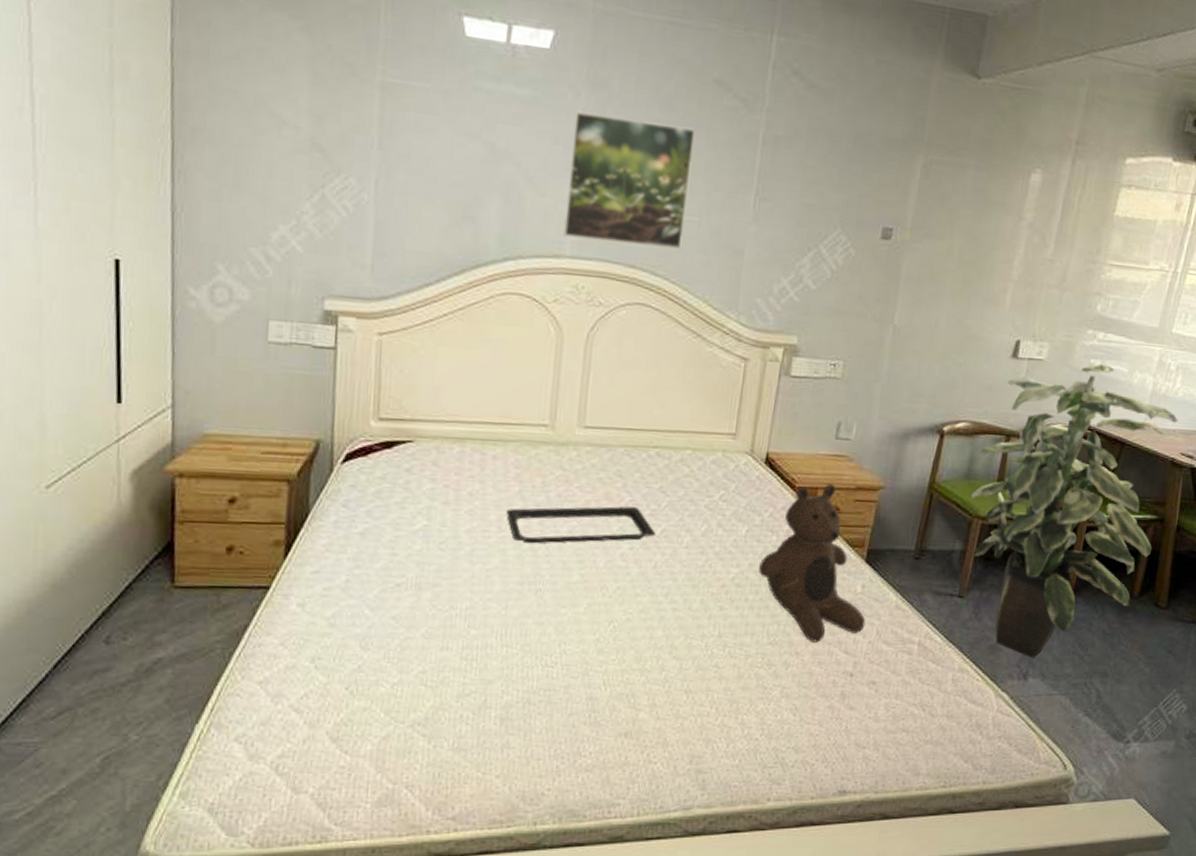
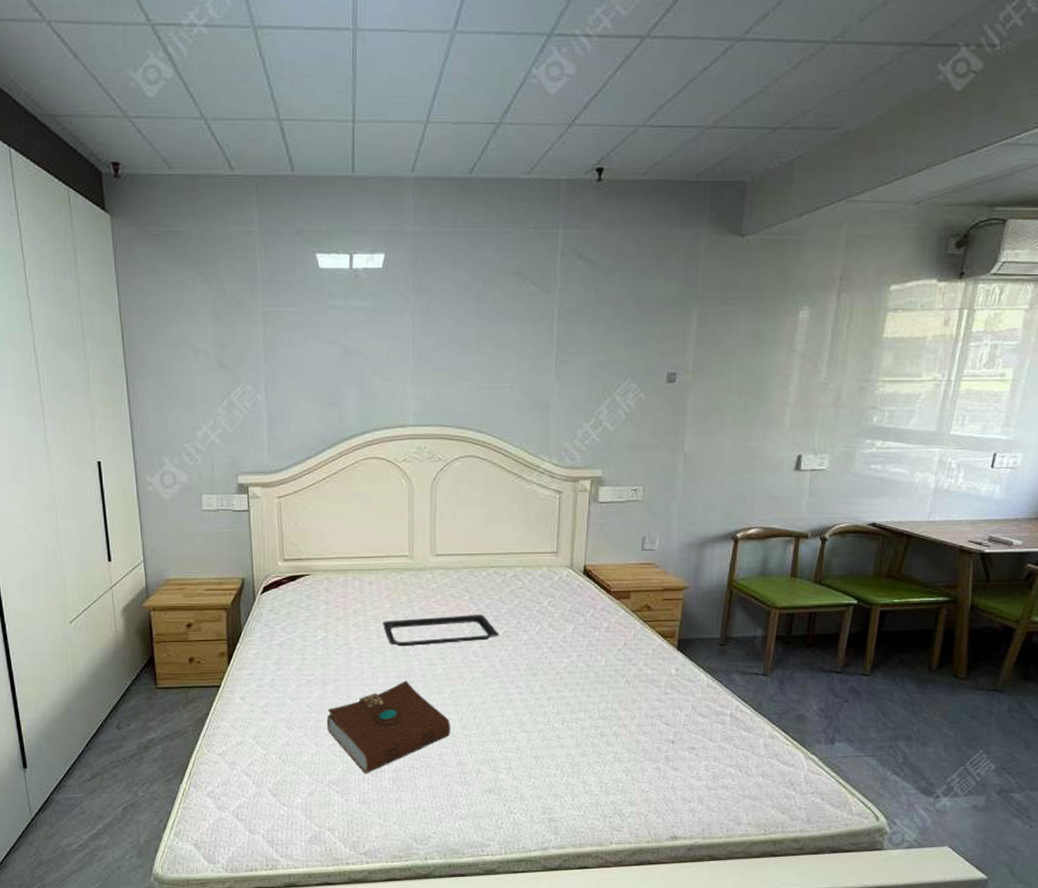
book: none [417,588,583,711] -> present [326,681,450,774]
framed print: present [562,111,695,249] -> none [405,312,502,411]
teddy bear: present [758,484,866,642] -> none [585,587,682,716]
indoor plant: present [970,362,1179,658] -> none [767,468,964,725]

